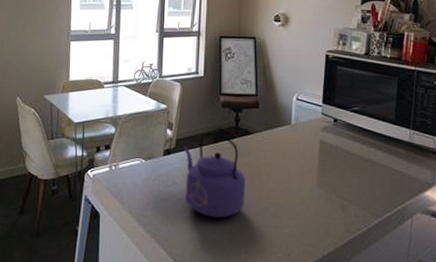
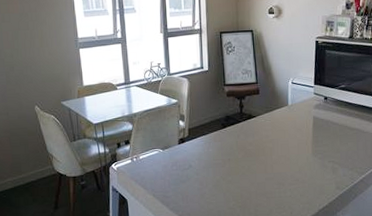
kettle: present [183,132,246,219] -> none [195,119,253,192]

